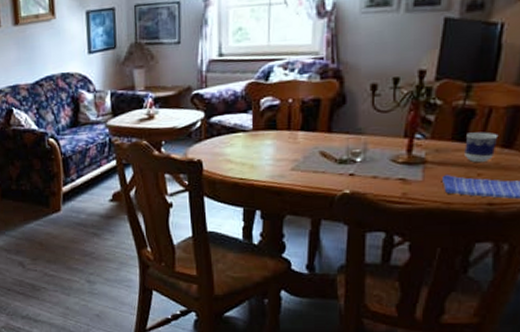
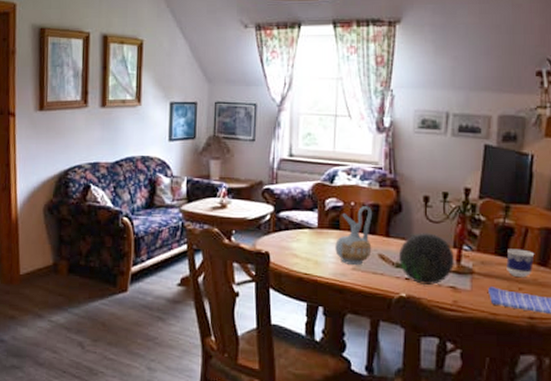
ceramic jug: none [272,102,312,165] -> present [335,206,372,265]
decorative orb: none [341,124,406,179] -> present [398,233,455,285]

